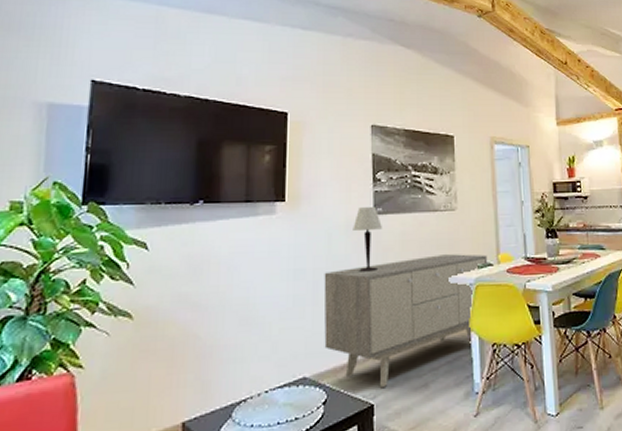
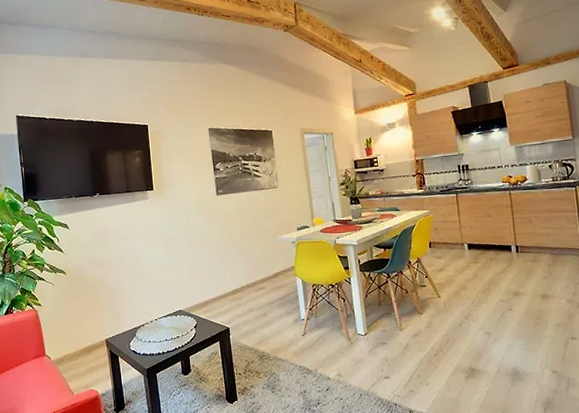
sideboard: present [324,254,488,387] -> none [186,220,305,316]
table lamp: present [353,207,382,272] -> none [202,190,224,237]

